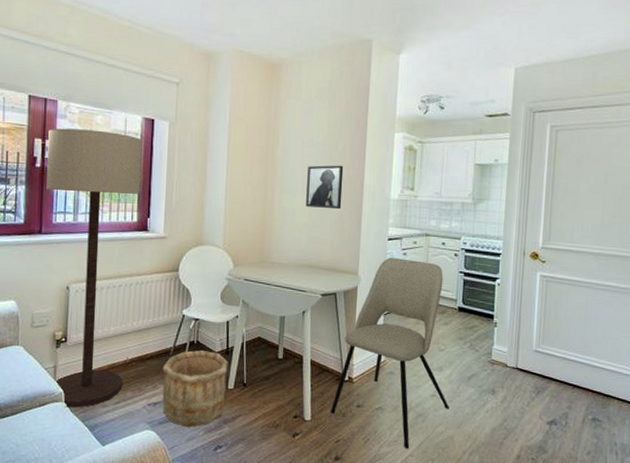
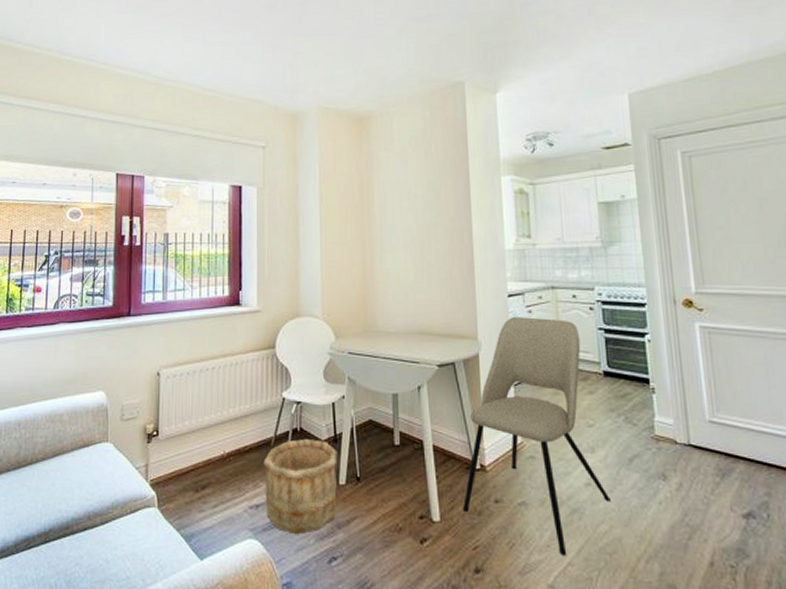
floor lamp: present [46,128,143,408] -> none [135,202,231,514]
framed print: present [306,165,344,210] -> none [408,217,450,266]

